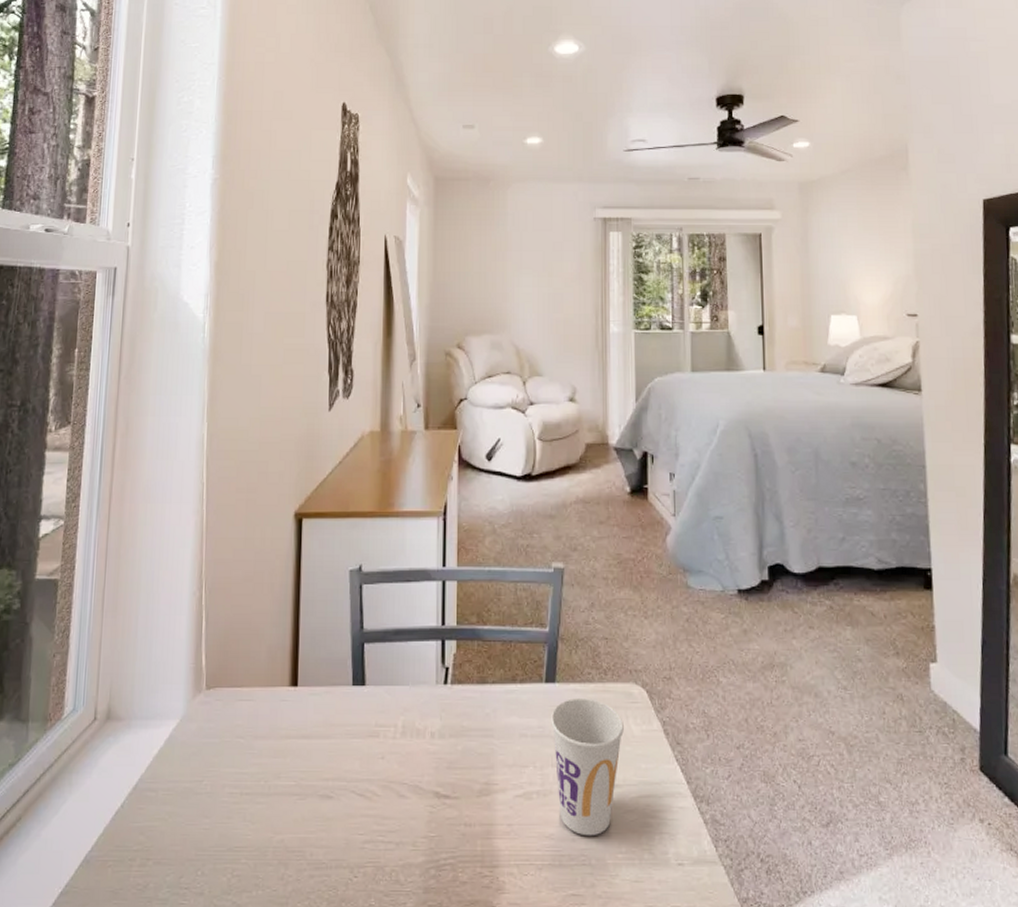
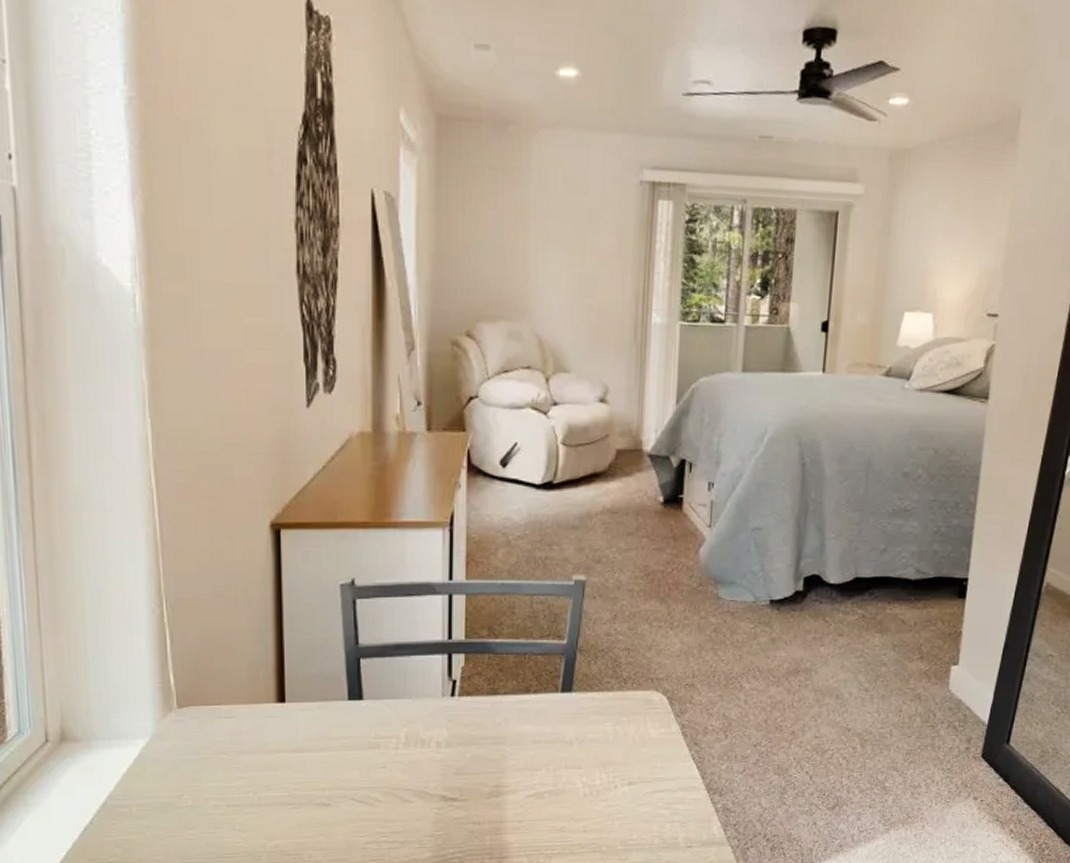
cup: present [551,698,624,837] -> none [566,706,642,828]

